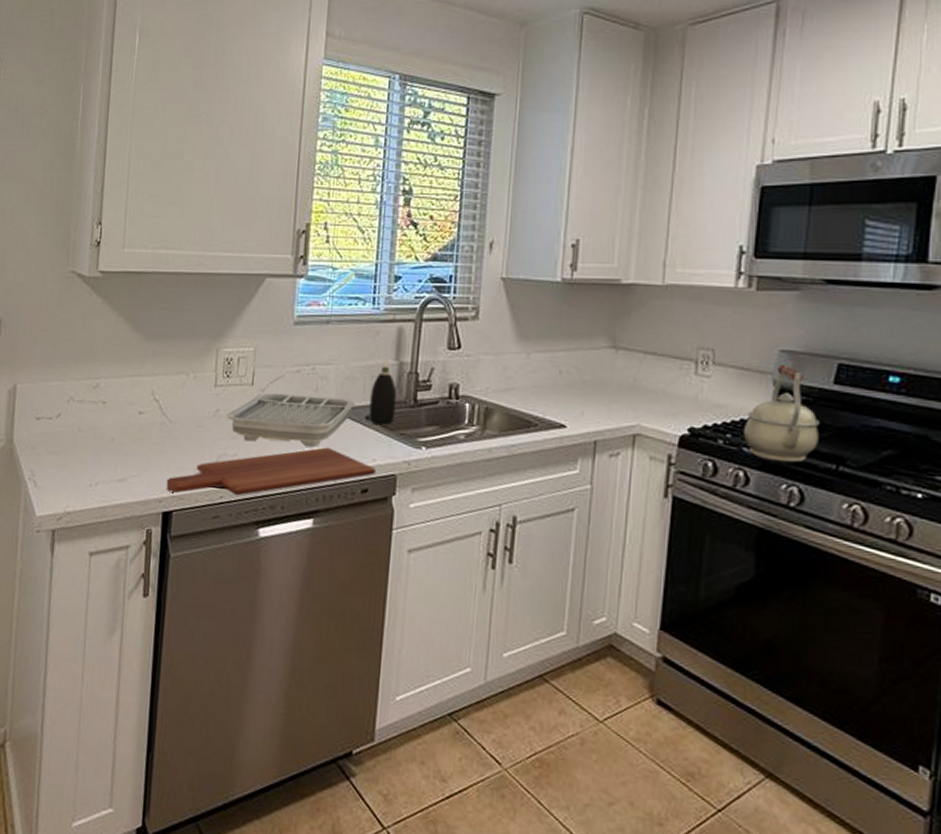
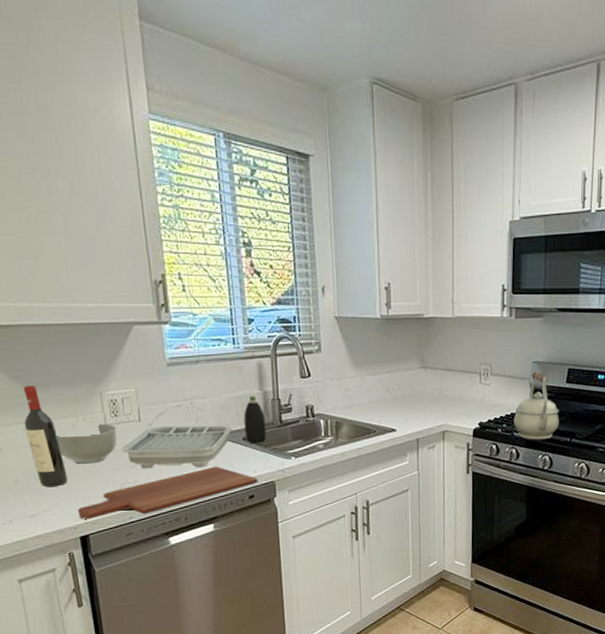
wine bottle: none [133,336,165,451] -> present [23,385,68,487]
bowl: none [162,384,226,429] -> present [54,424,118,464]

